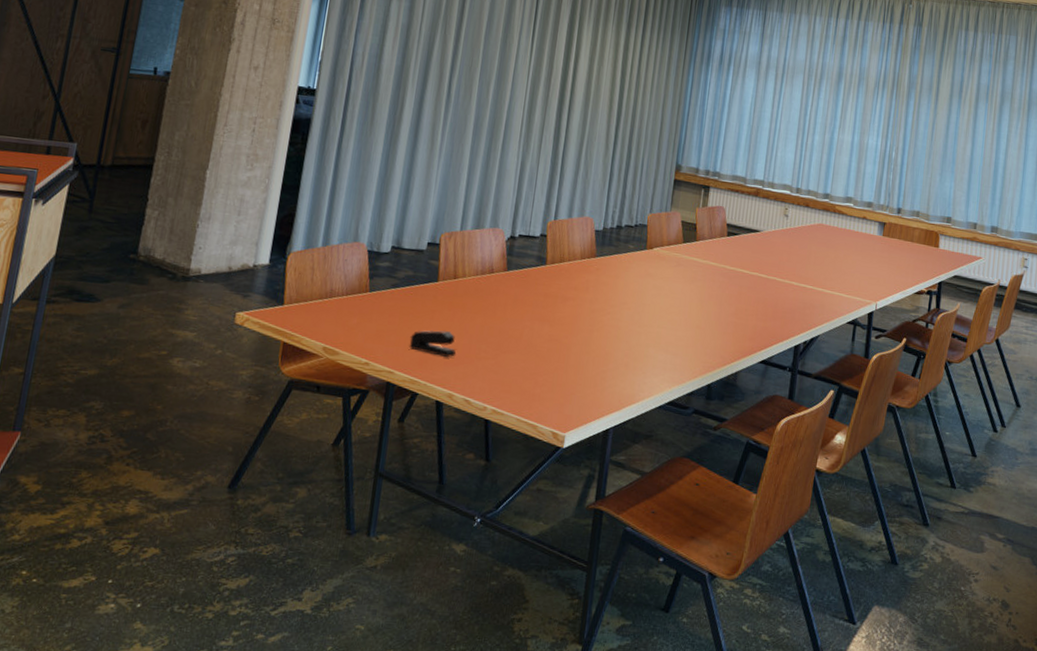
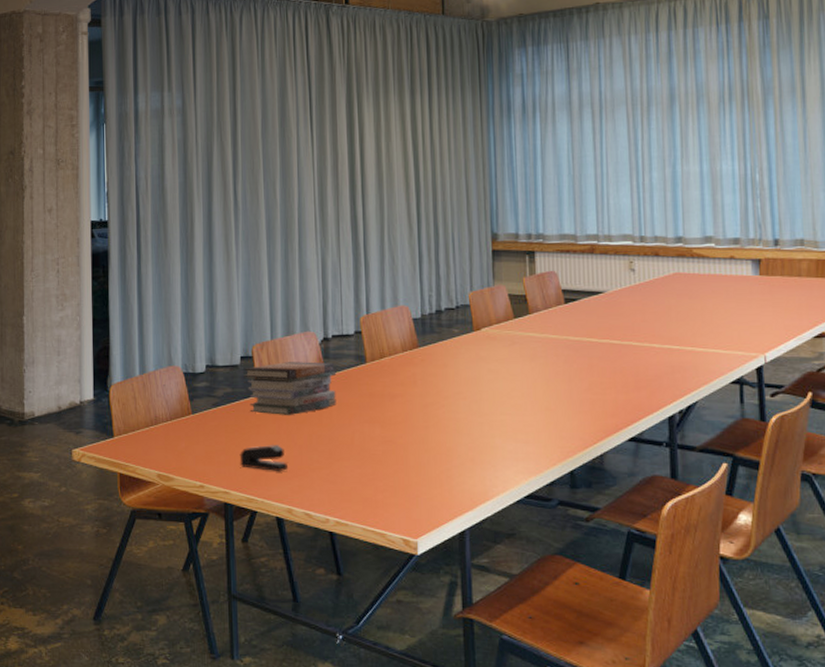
book stack: none [427,253,517,305] -> present [243,362,337,415]

